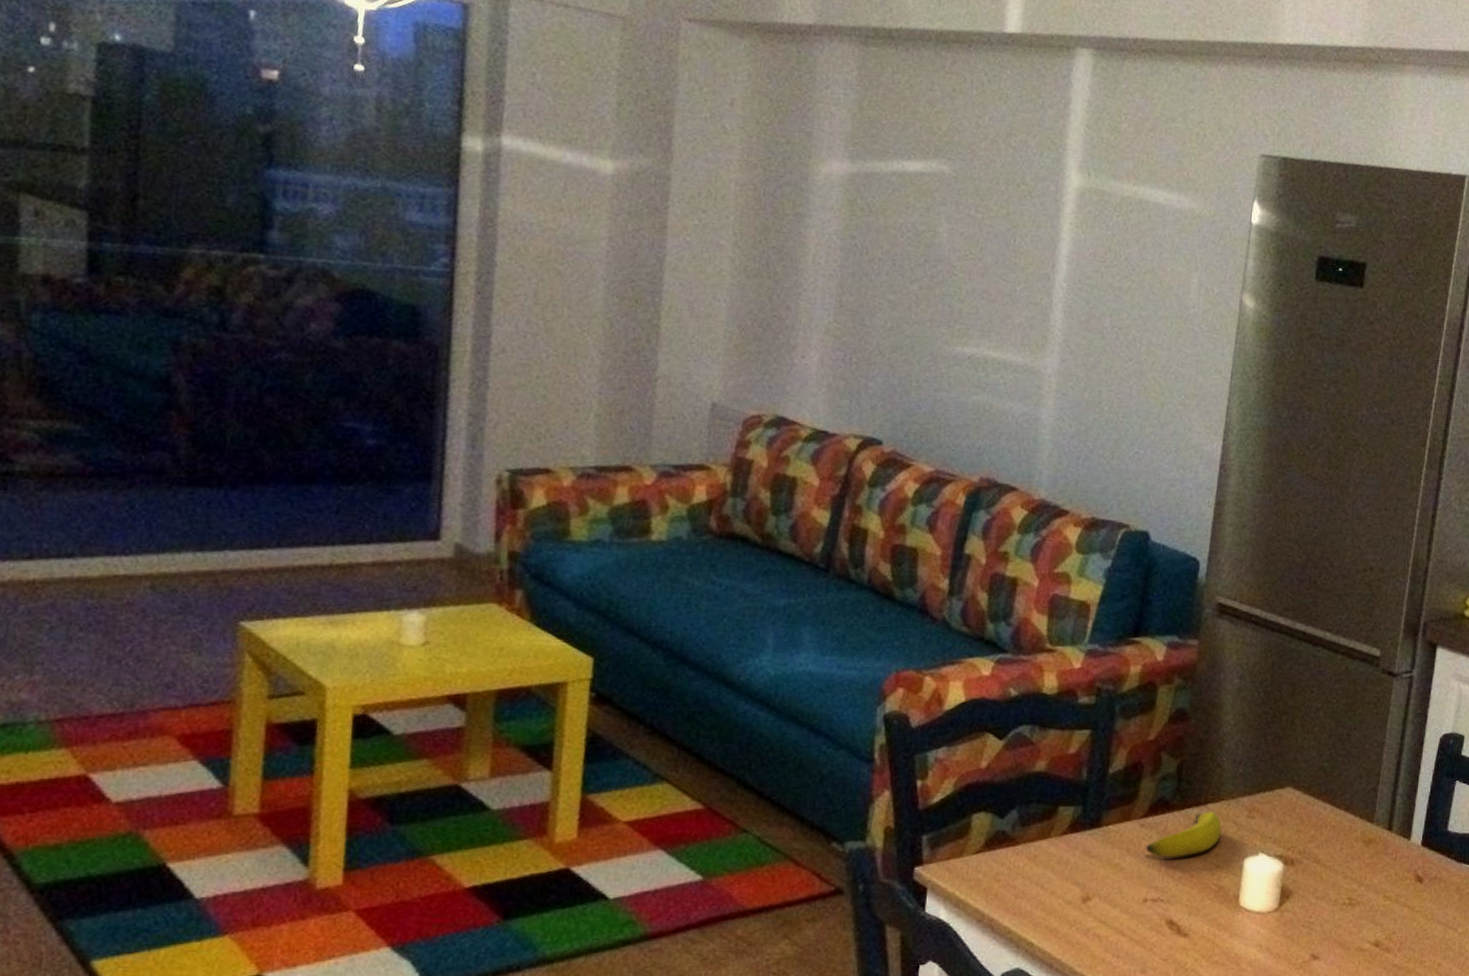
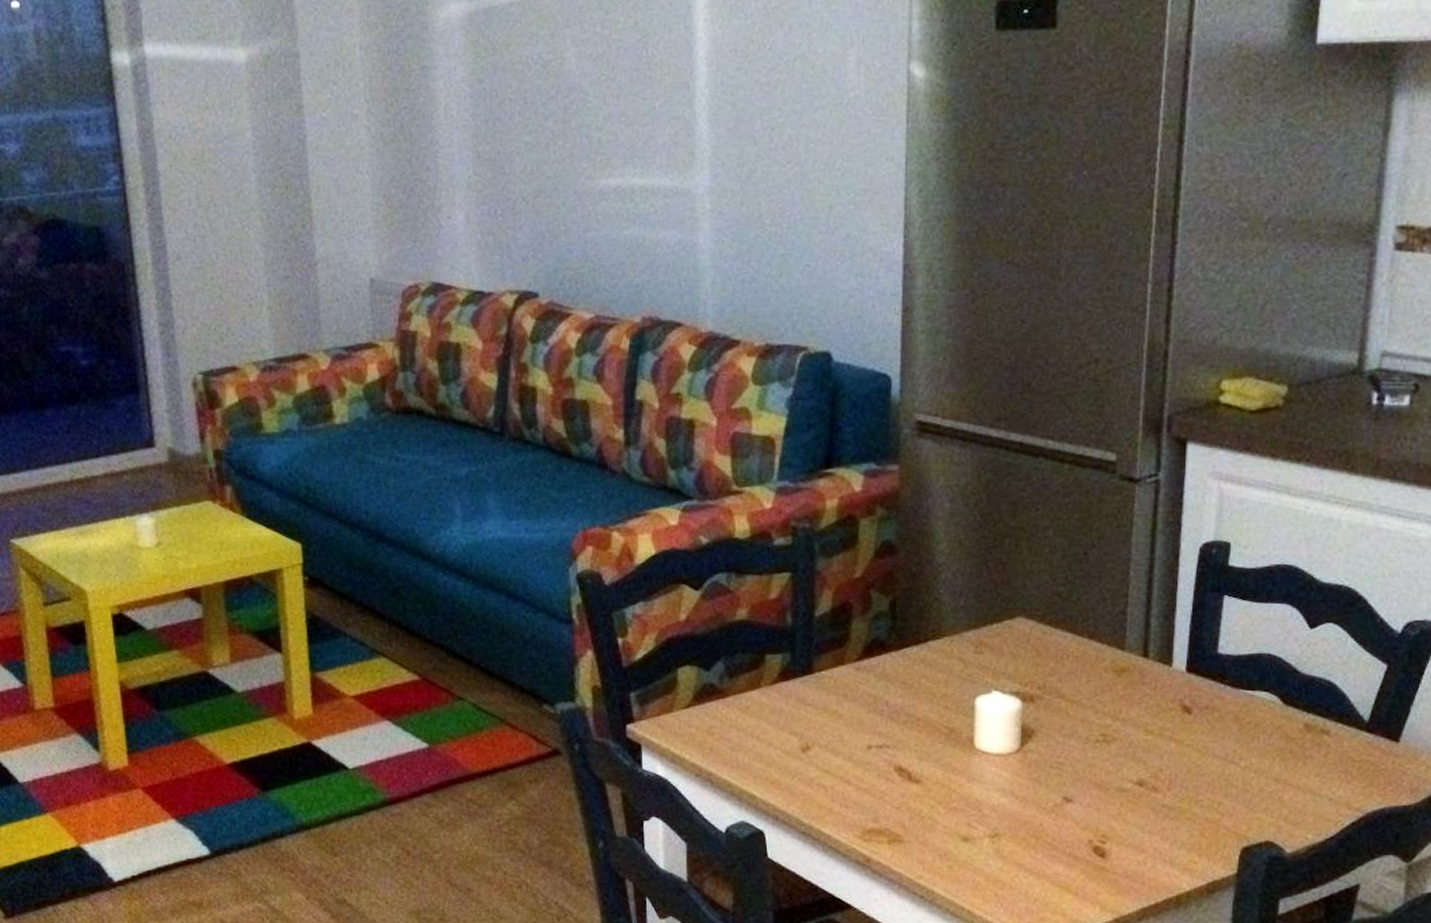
banana: present [1146,811,1222,857] -> none [864,649,946,701]

